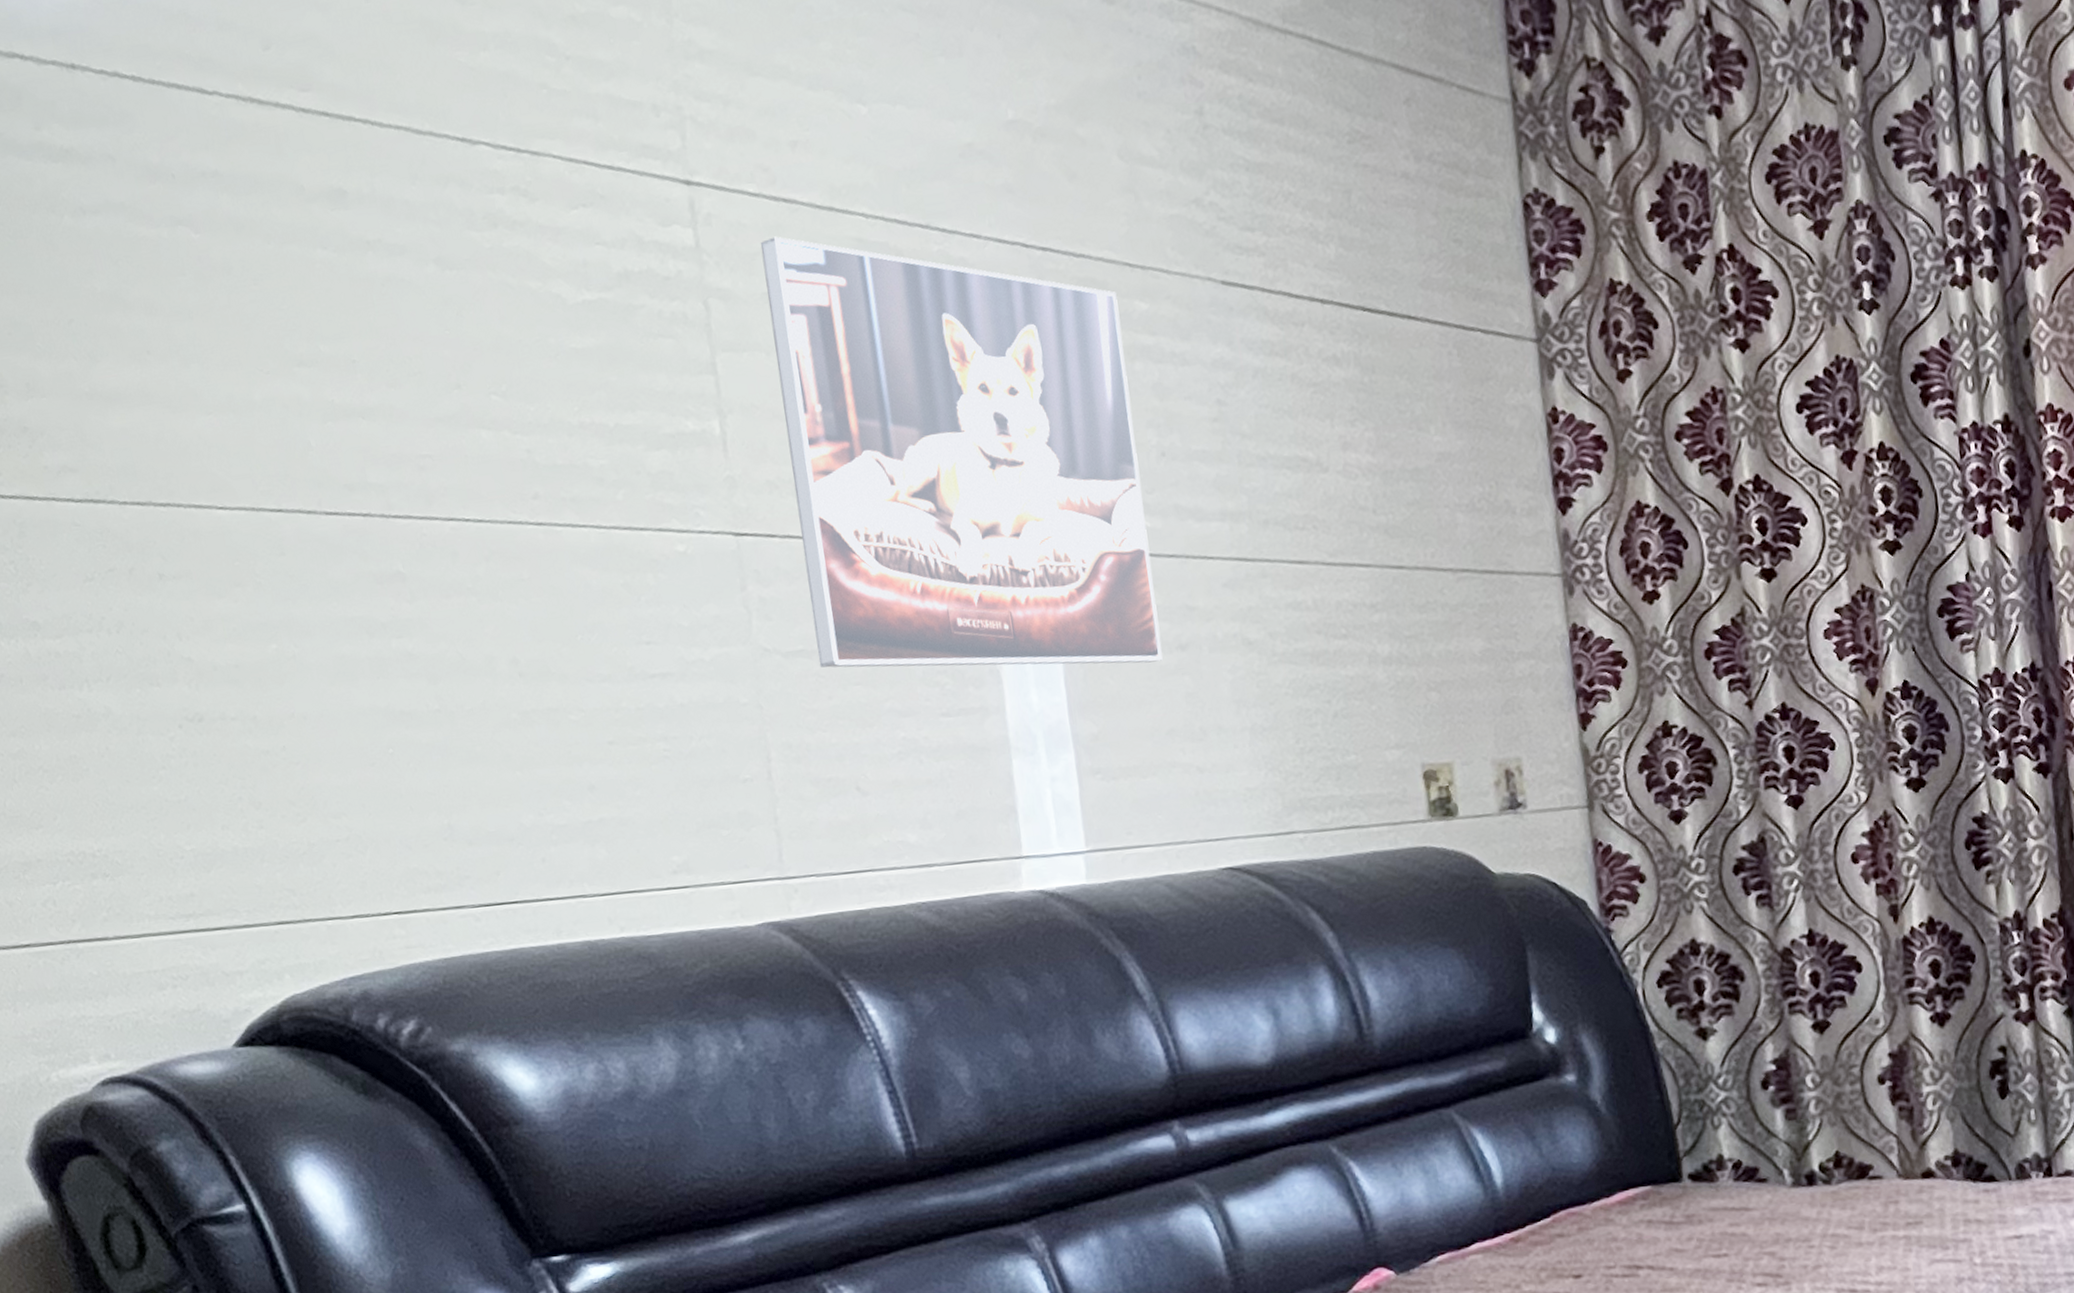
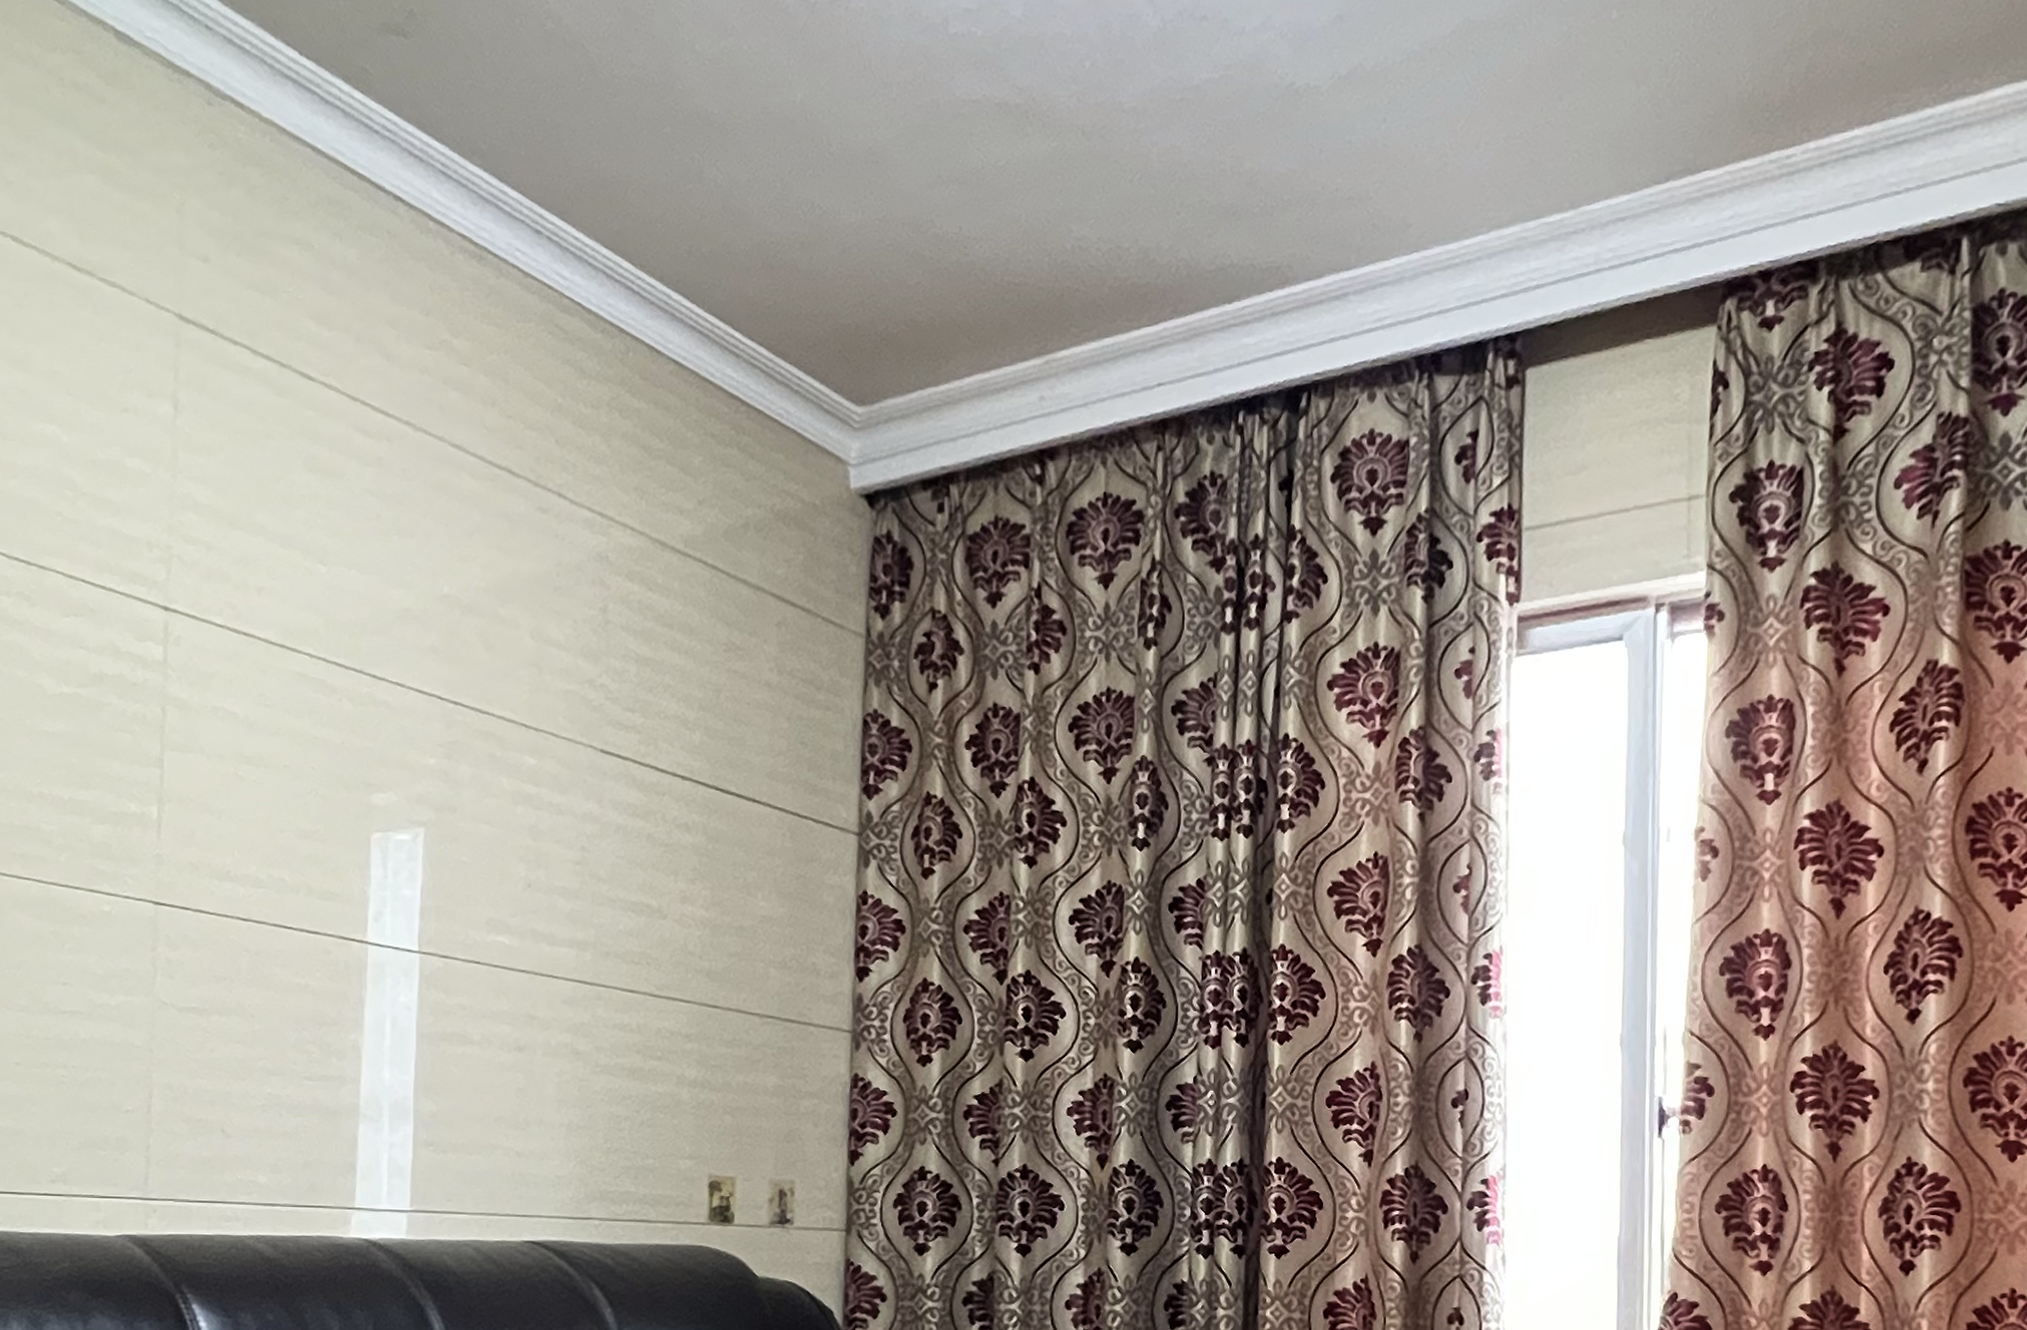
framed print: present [760,236,1163,668] -> none [208,662,511,1058]

